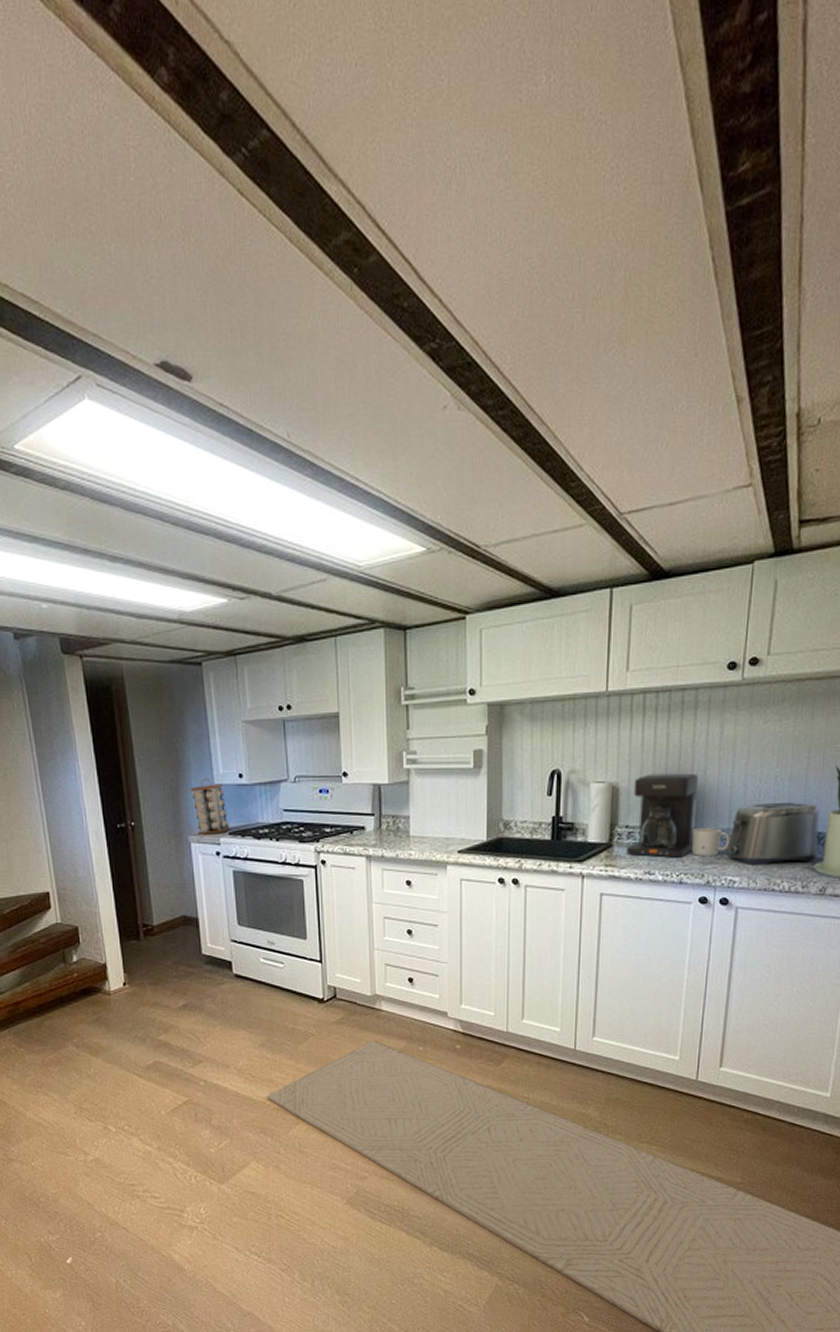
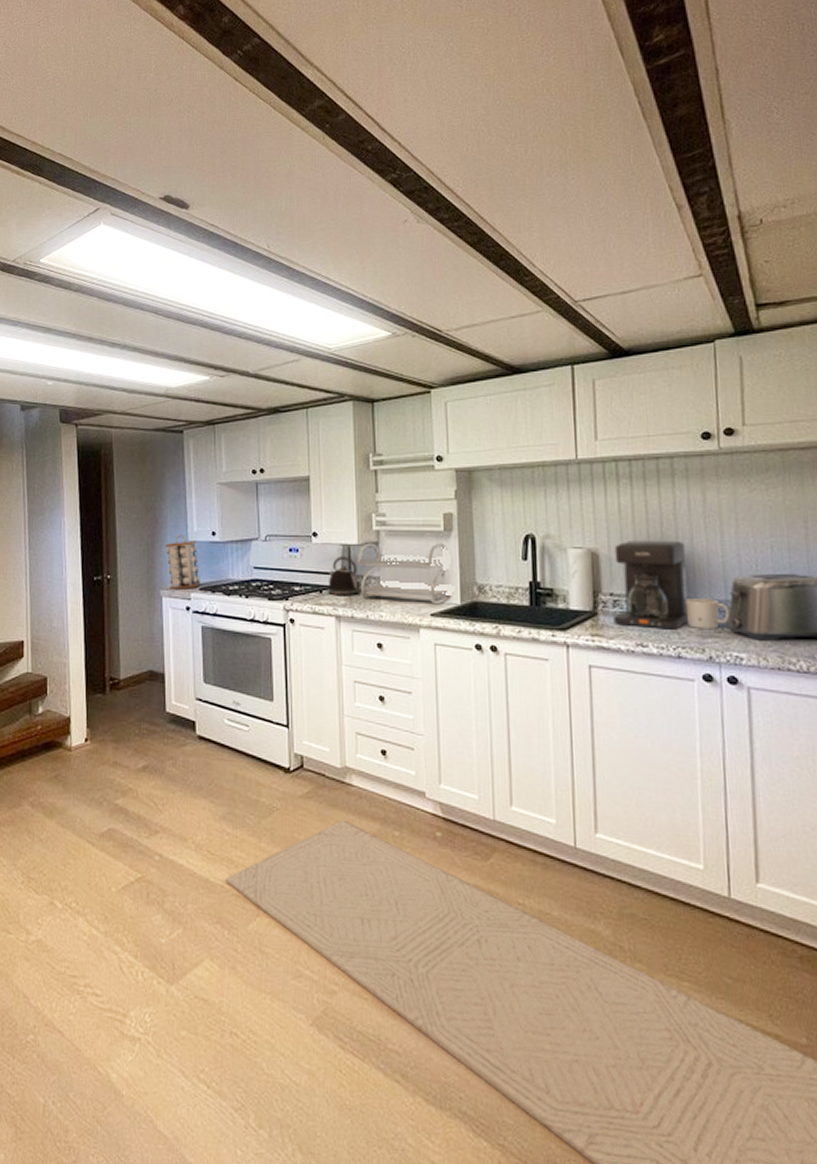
kettle: none [358,796,390,837] -> present [328,556,360,596]
dish rack: none [387,781,480,842] -> present [357,543,454,605]

